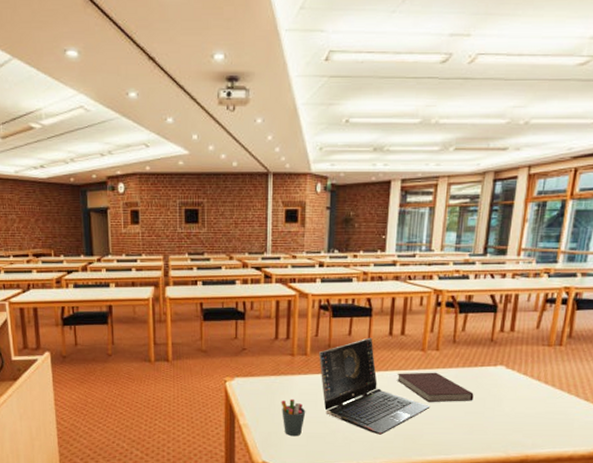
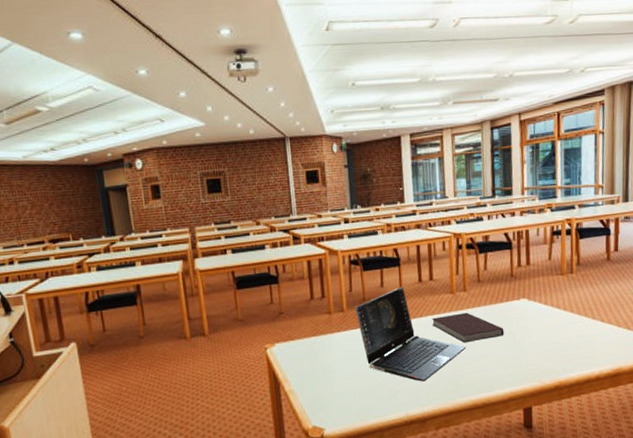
pen holder: present [281,399,306,437] -> none [324,357,350,396]

